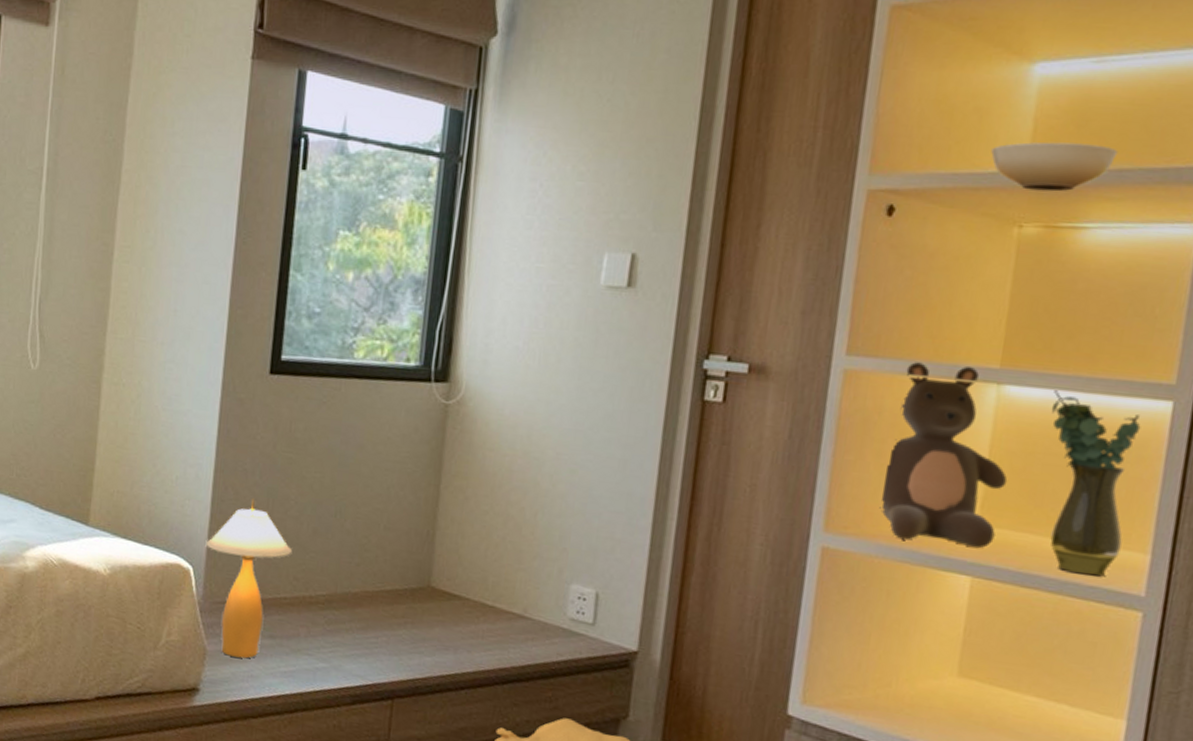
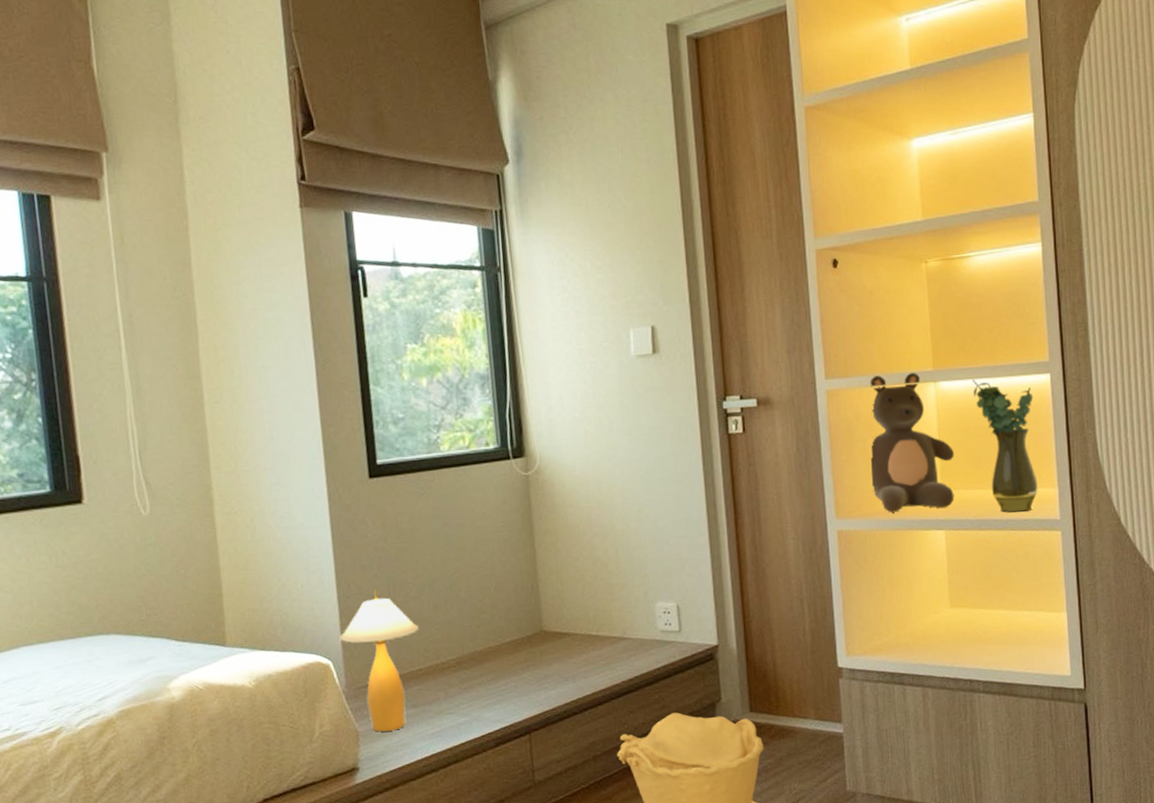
bowl: present [991,142,1119,192] -> none [896,194,980,234]

